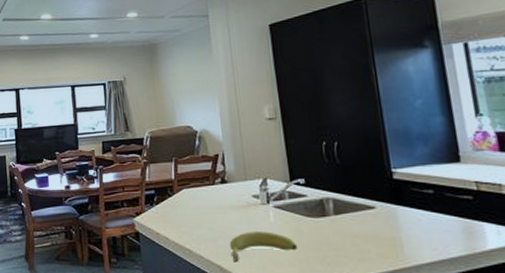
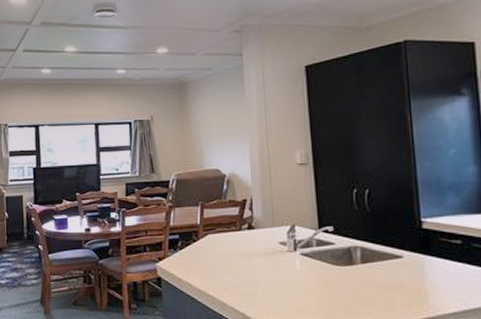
banana: present [229,231,298,262] -> none [253,279,323,310]

